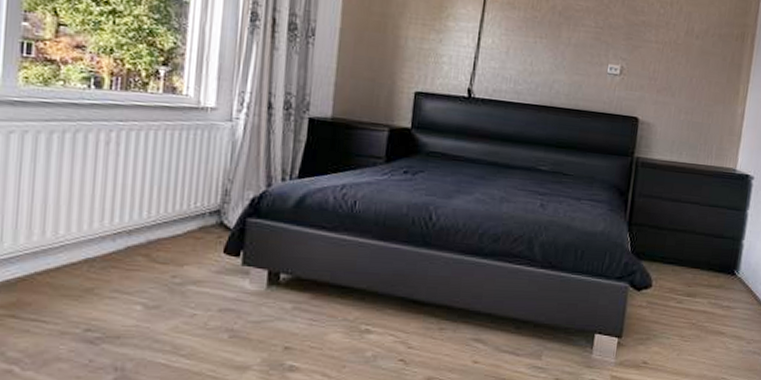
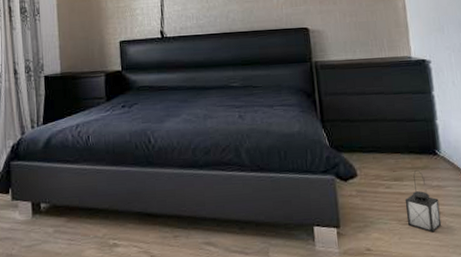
lantern: none [689,288,725,352] -> present [404,170,442,233]

